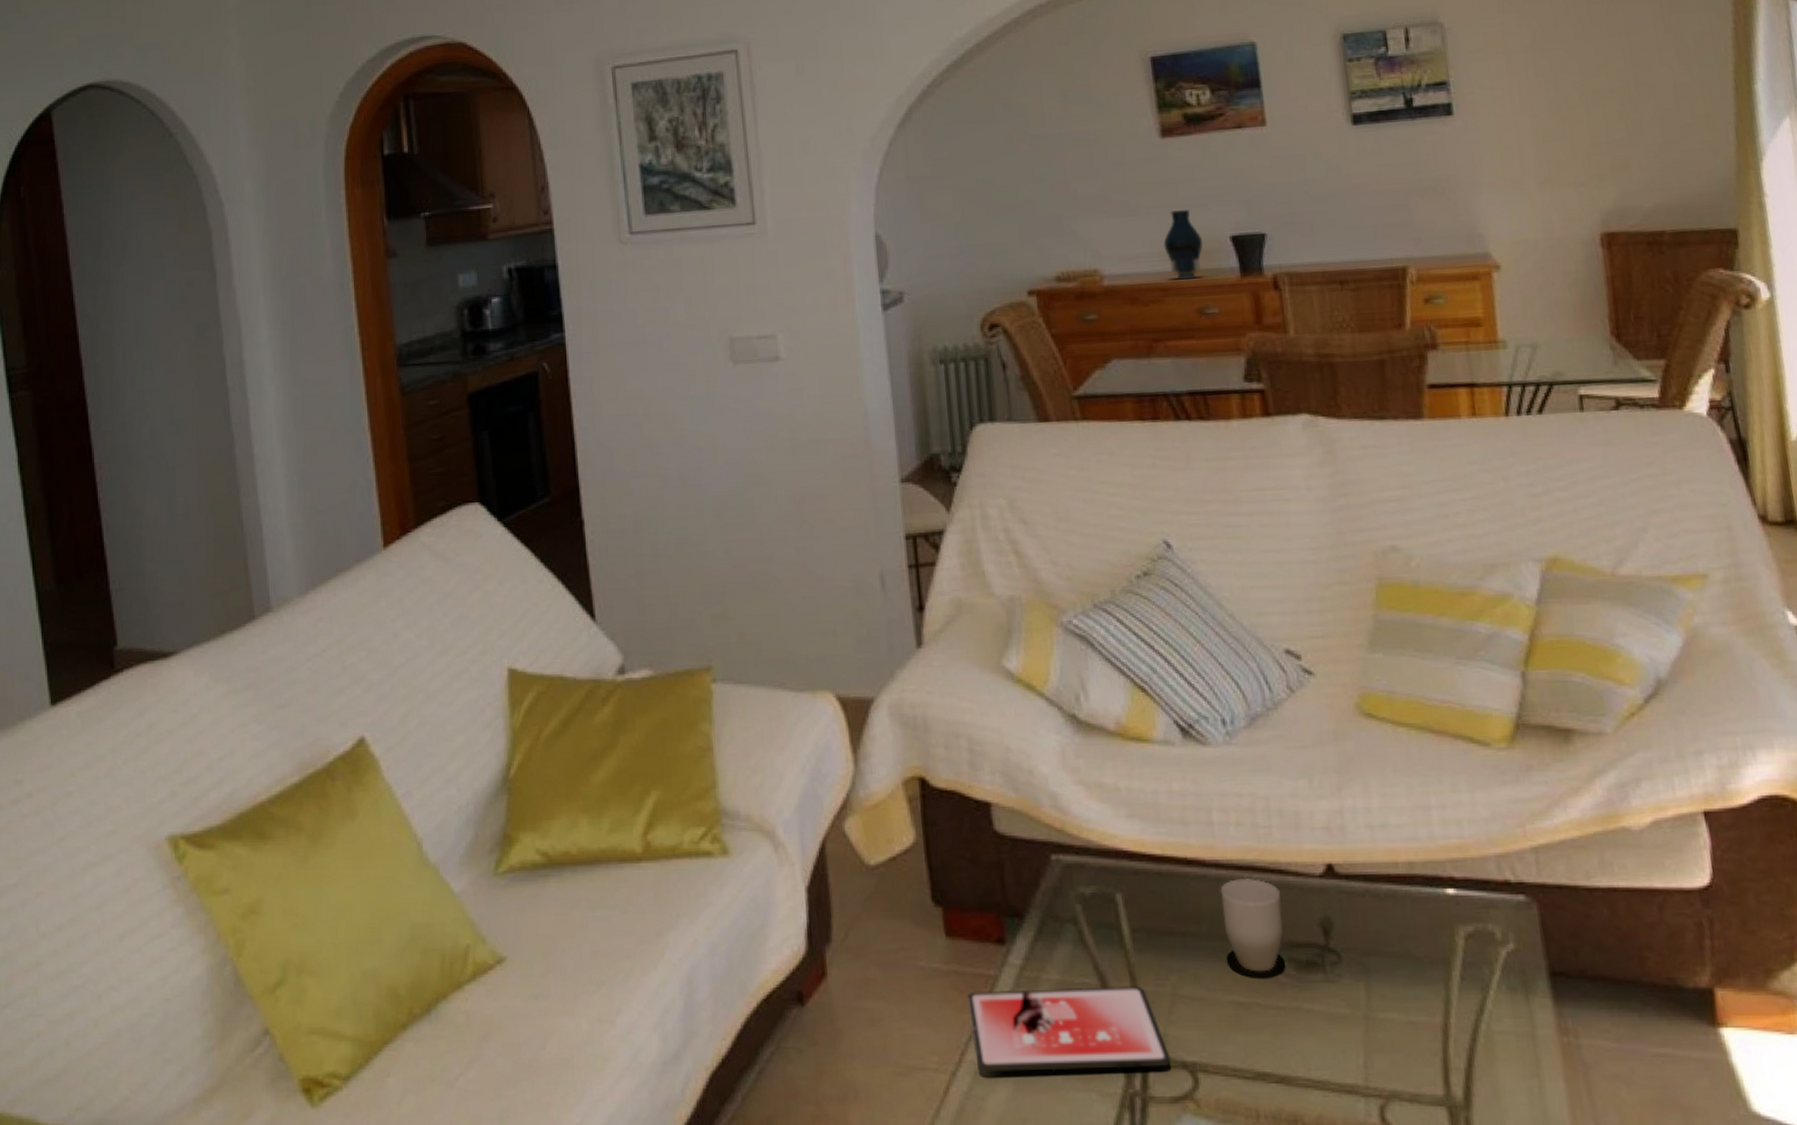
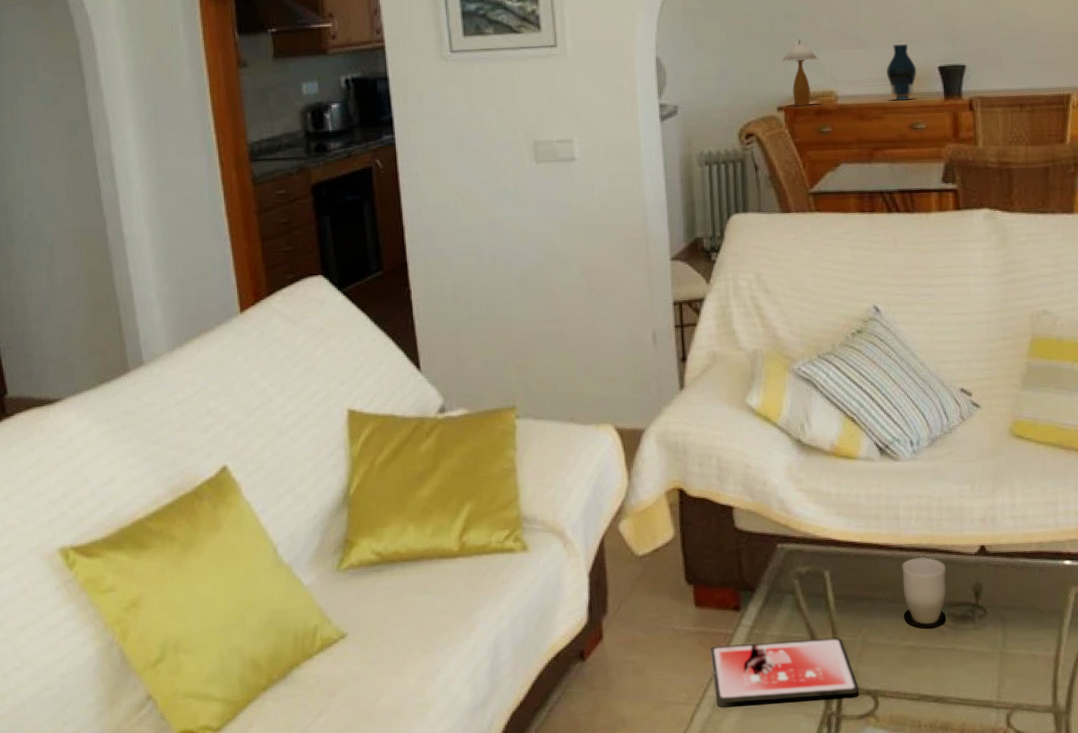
table lamp: none [1030,207,1077,289] -> present [782,39,819,106]

